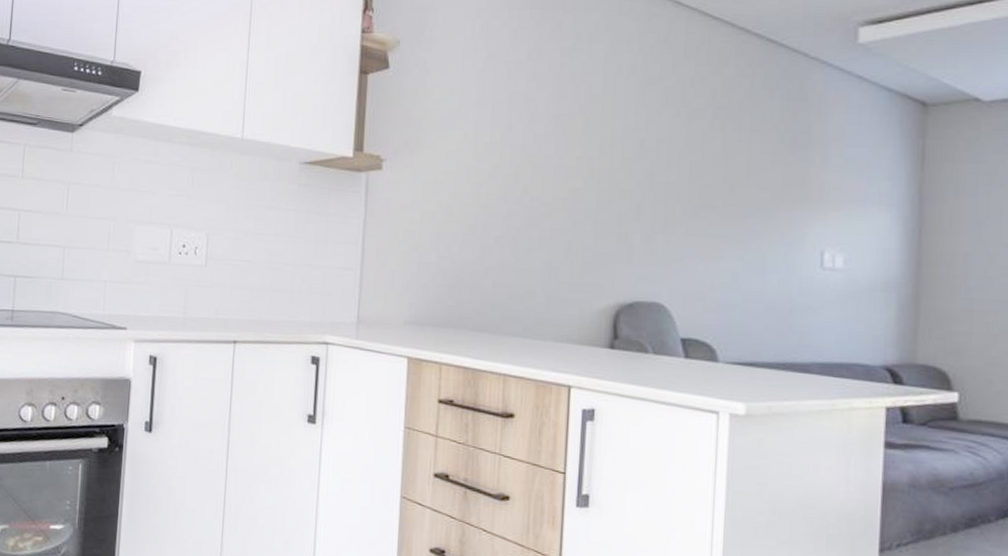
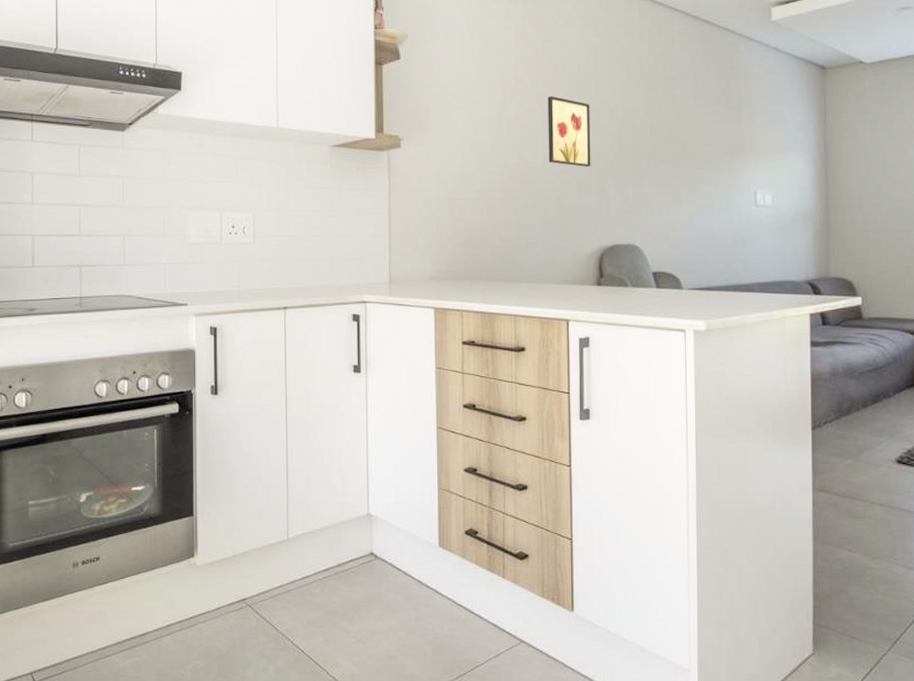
wall art: none [559,120,616,207] -> present [548,96,591,167]

